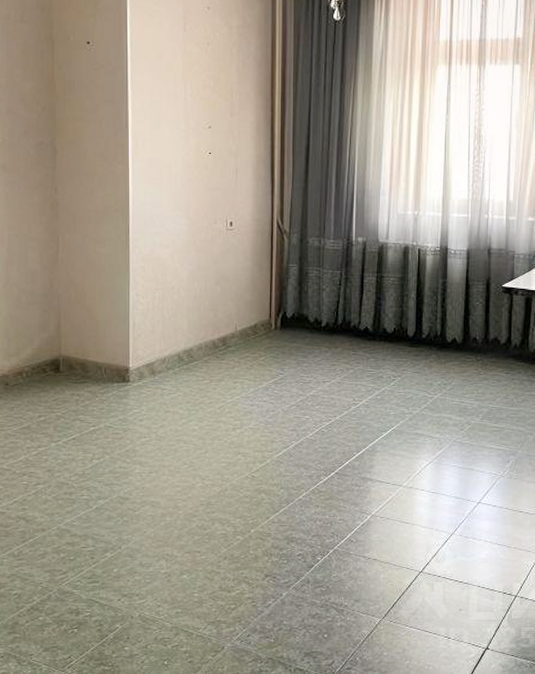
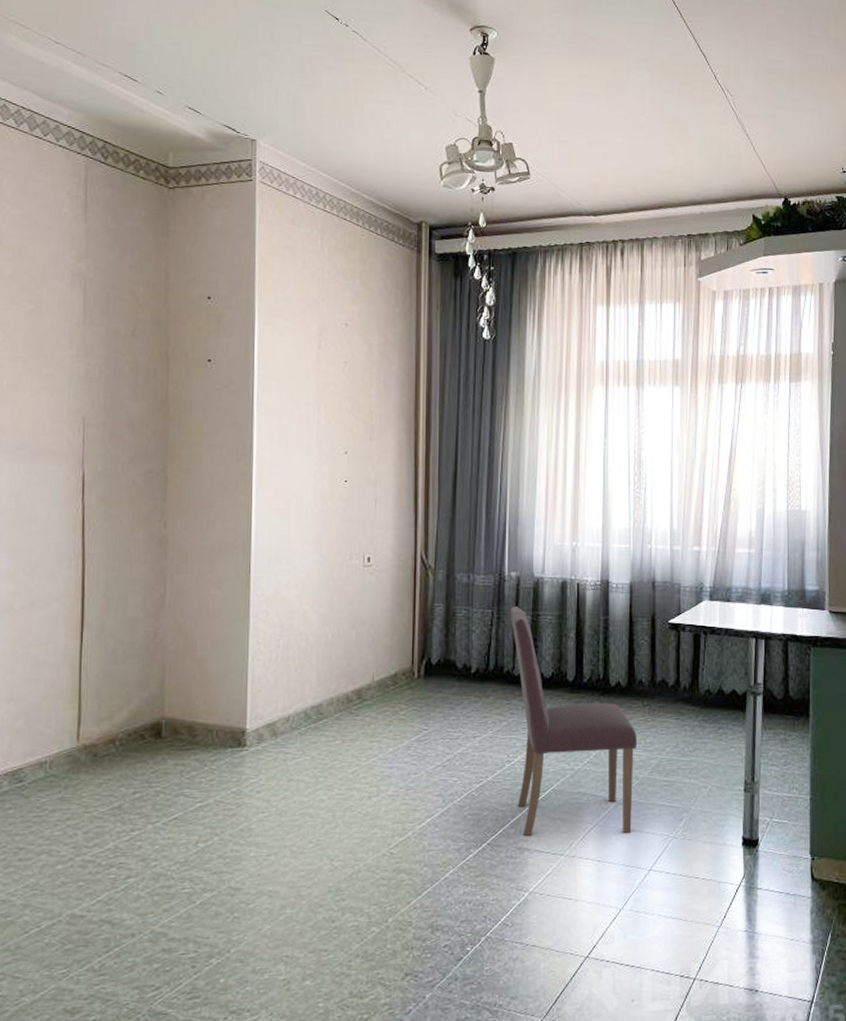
dining chair: none [357,269,471,470] -> present [510,607,638,836]

